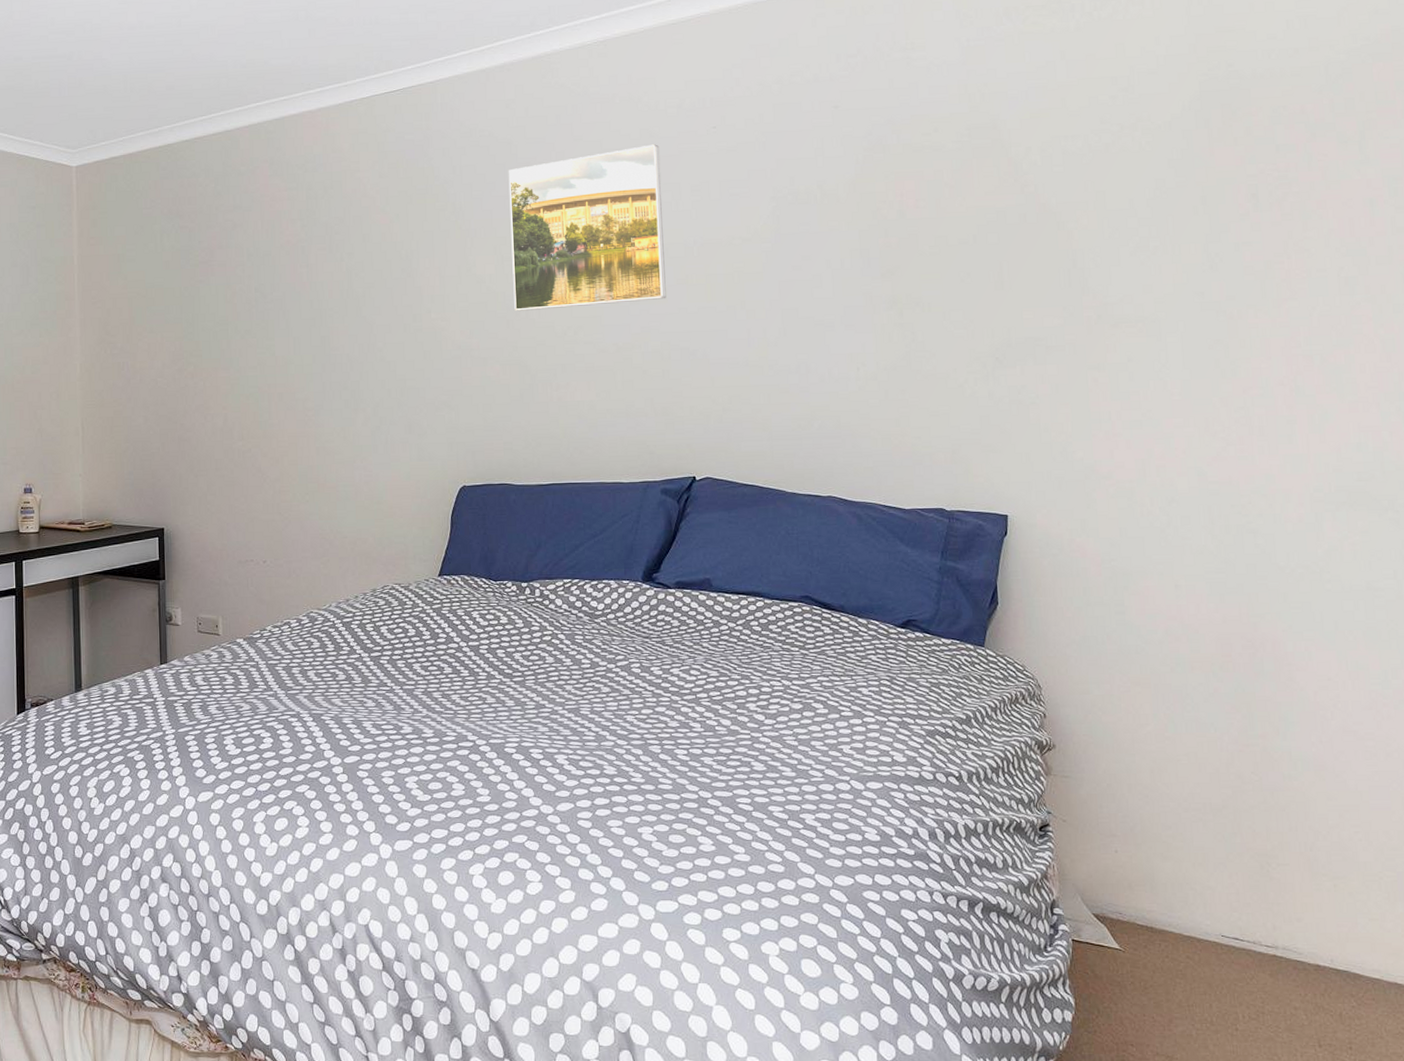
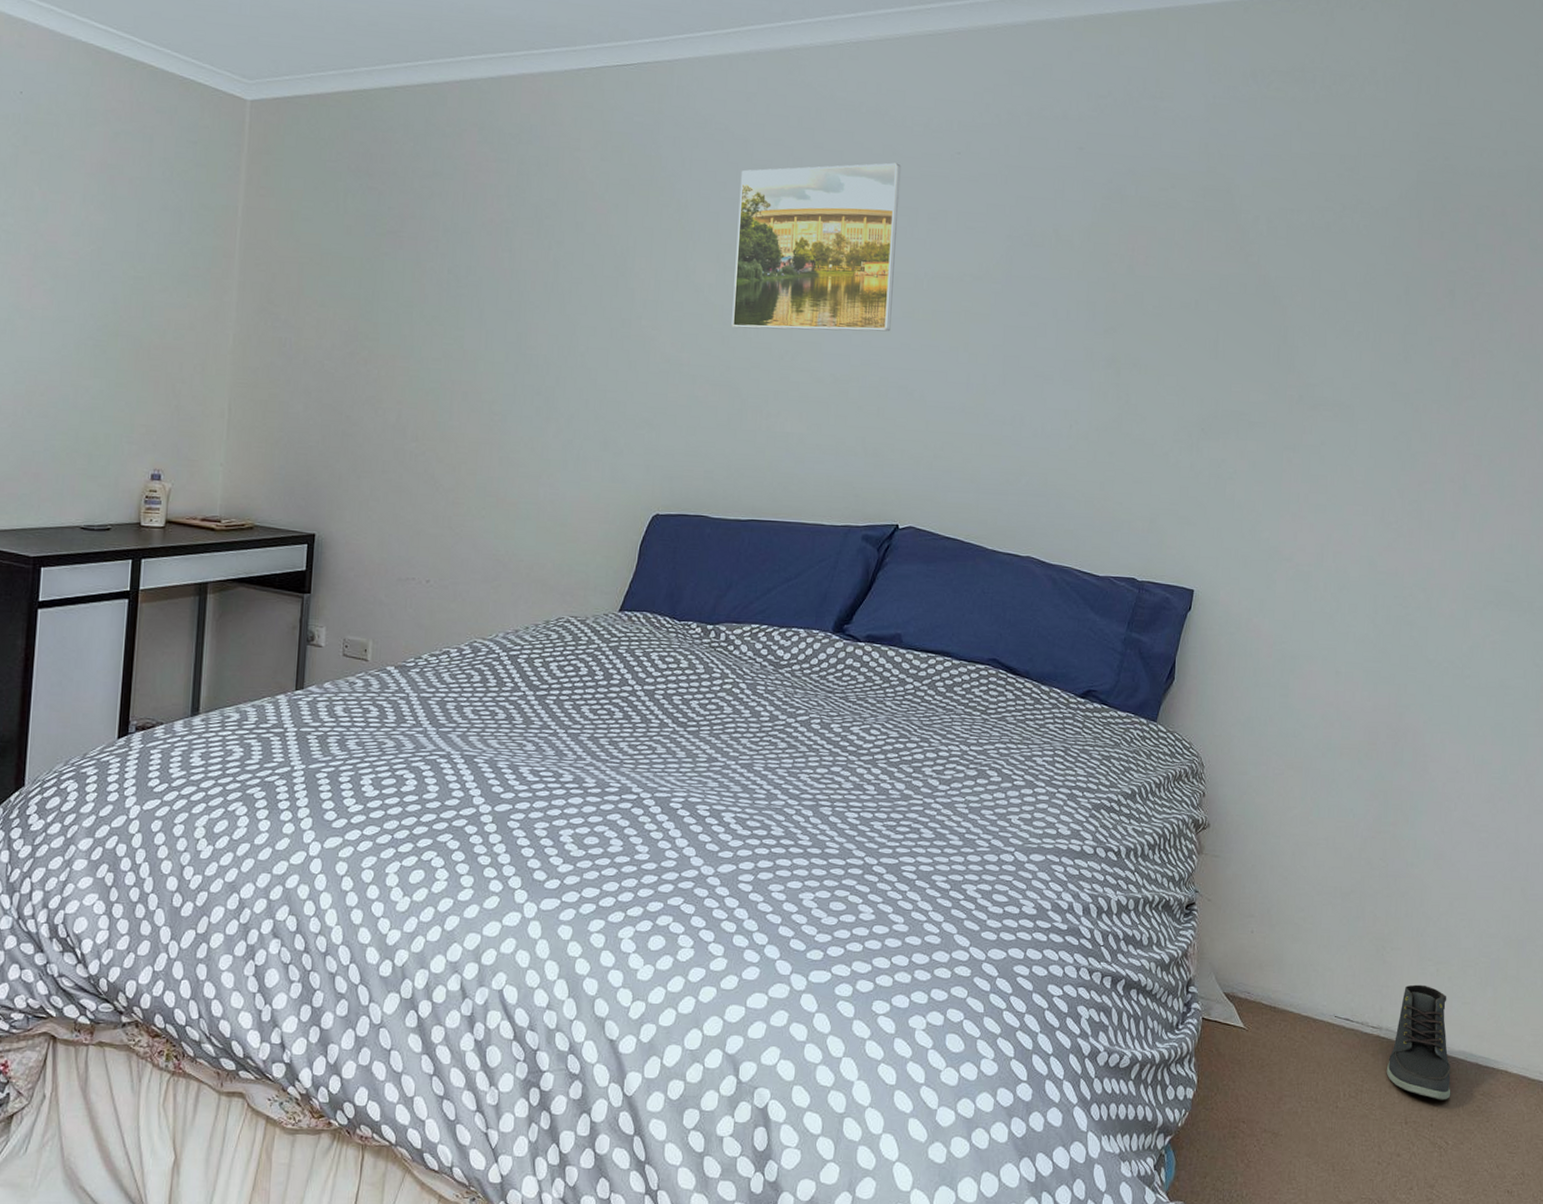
sneaker: none [1289,901,1369,1022] -> present [1386,984,1451,1100]

